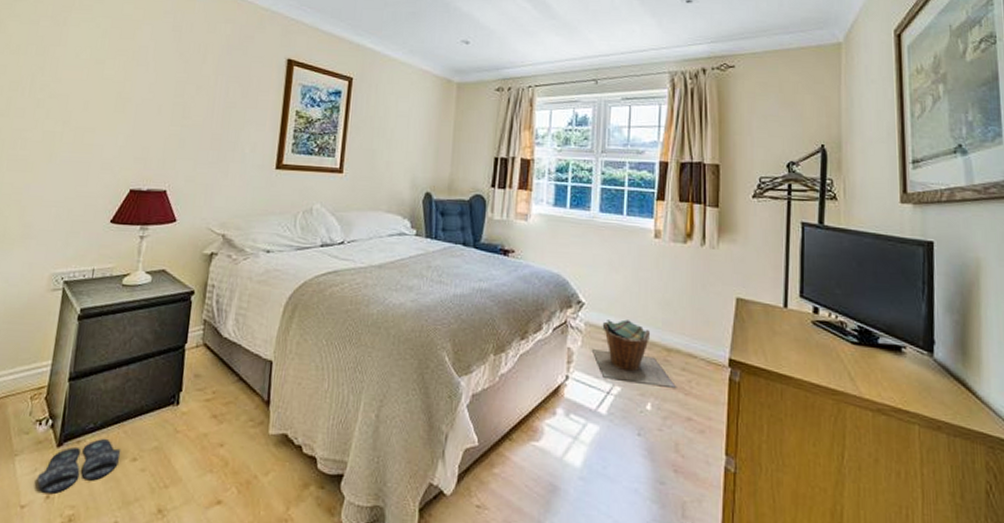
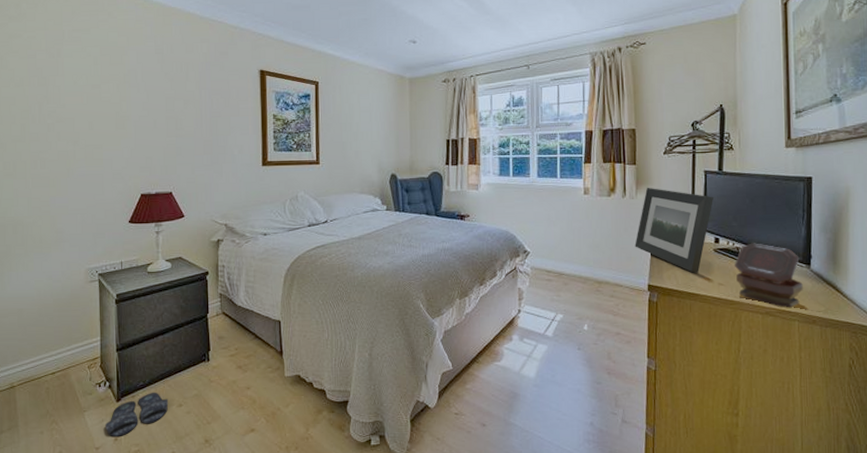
laundry basket: present [593,319,676,388] -> none [539,262,606,311]
picture frame: none [714,236,812,350] -> present [635,187,713,273]
jewelry box: none [837,317,924,407] -> present [734,243,803,308]

